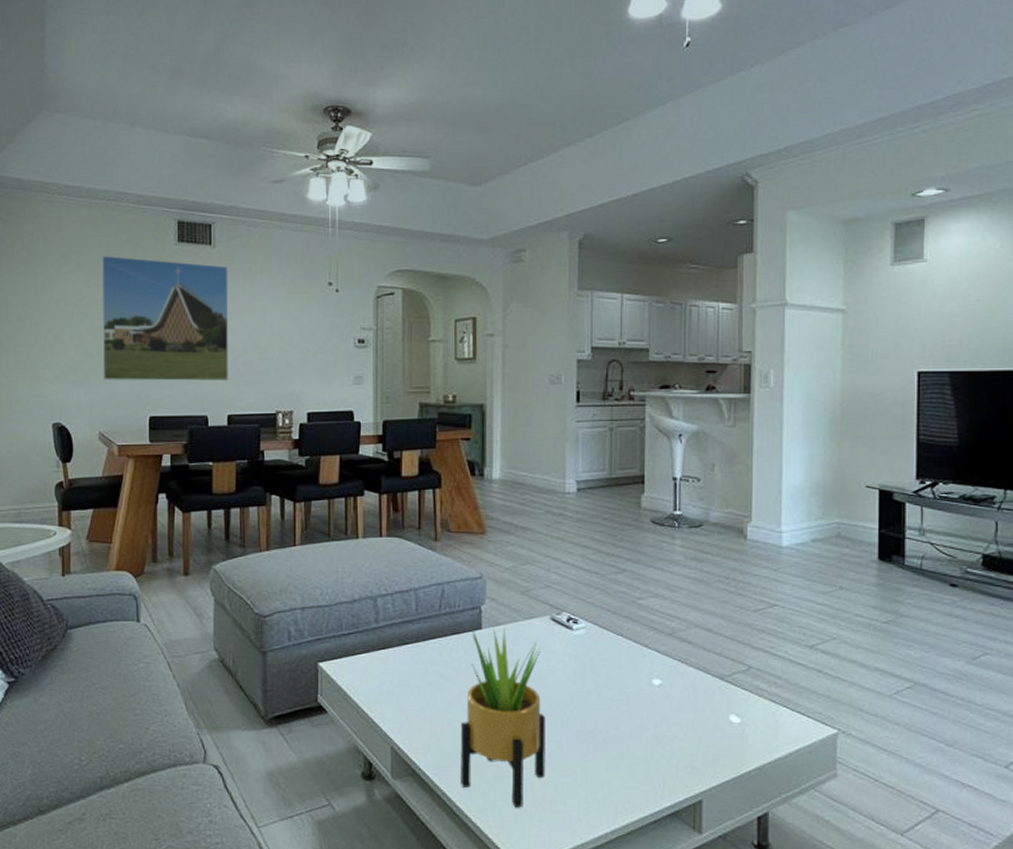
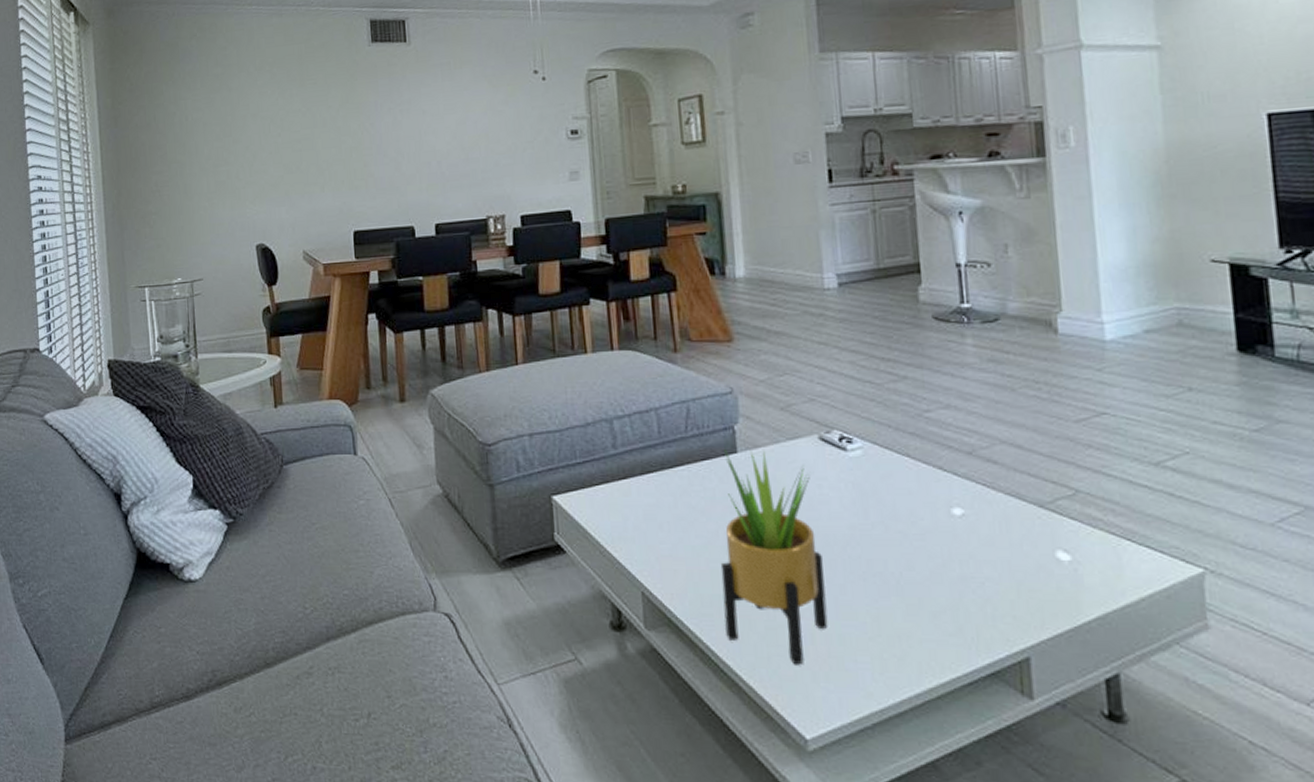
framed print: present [102,255,229,381] -> none [296,63,433,196]

